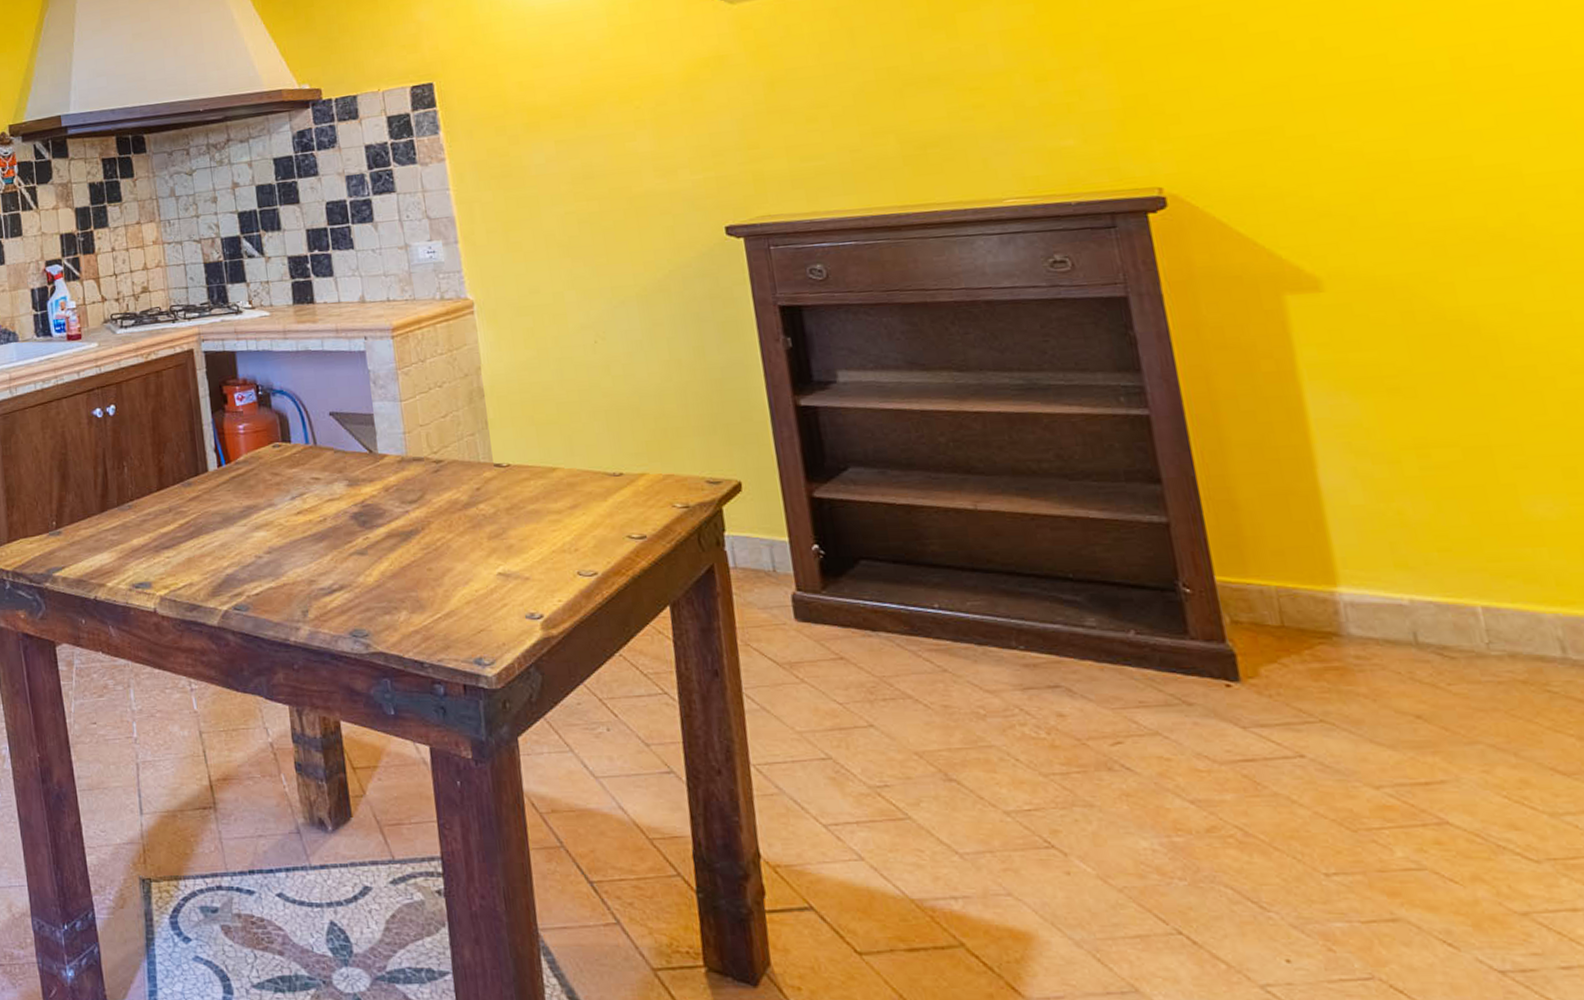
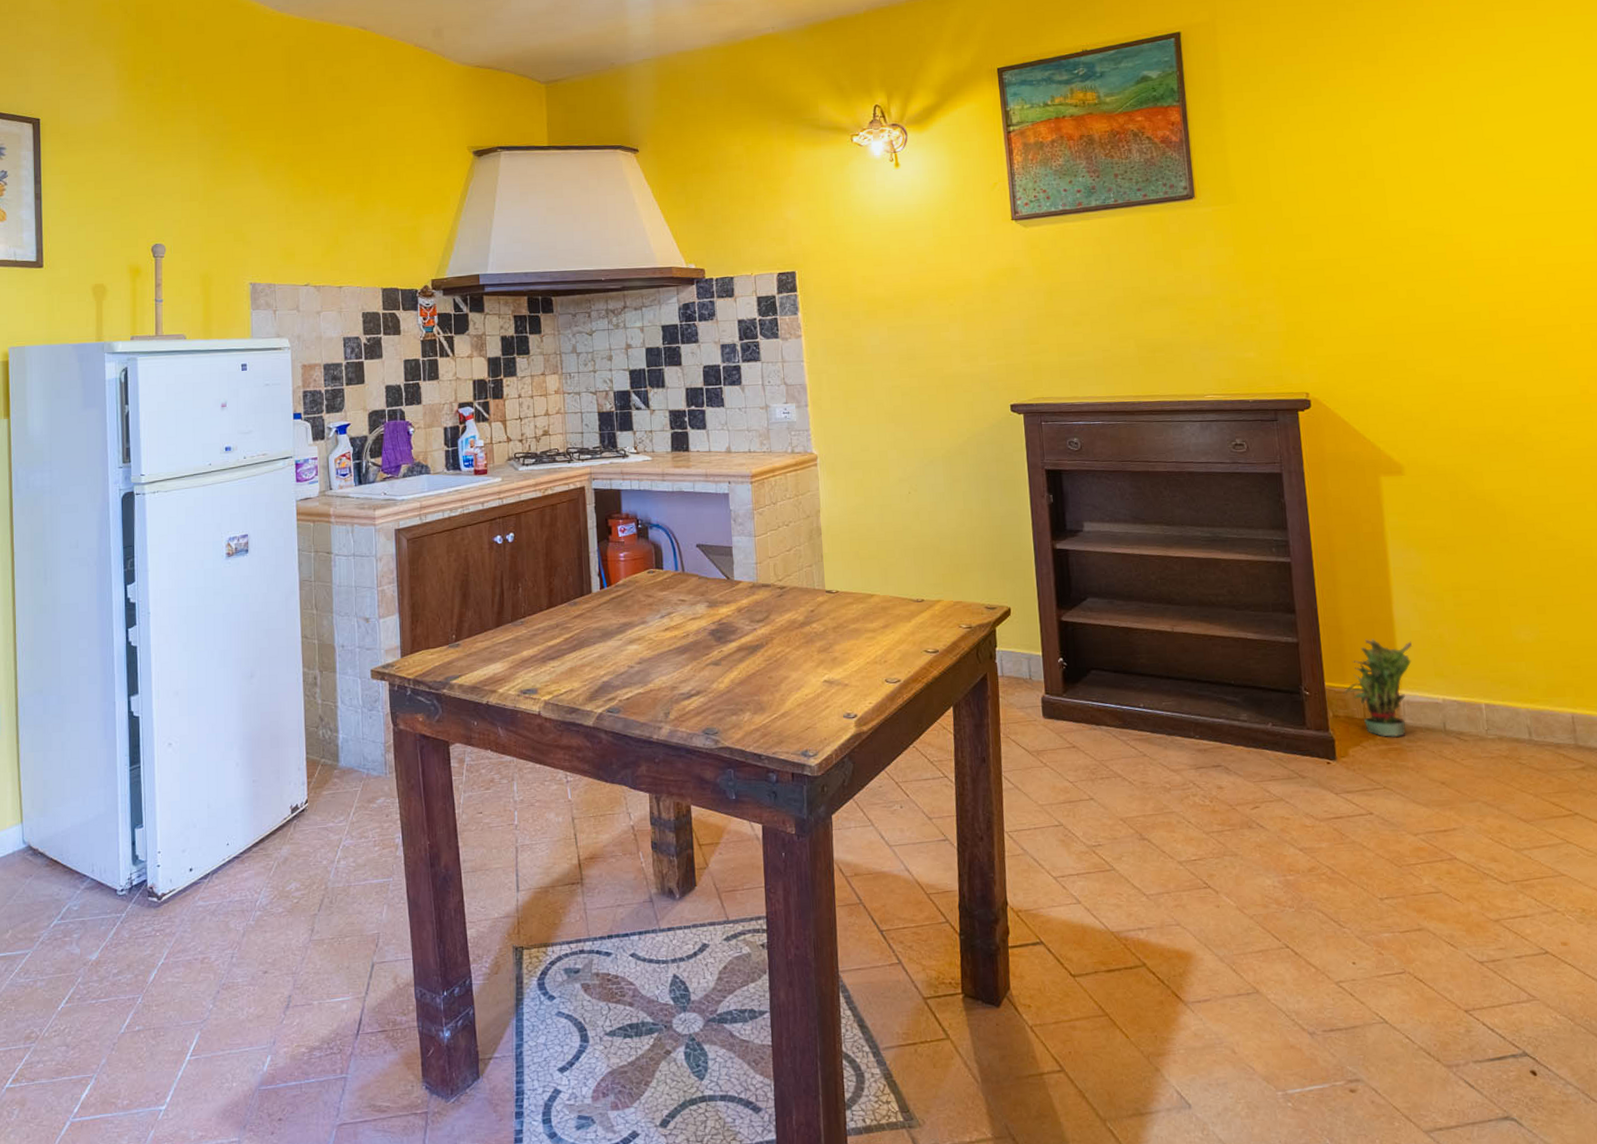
potted plant: none [1244,516,1353,652] -> present [1343,639,1412,737]

